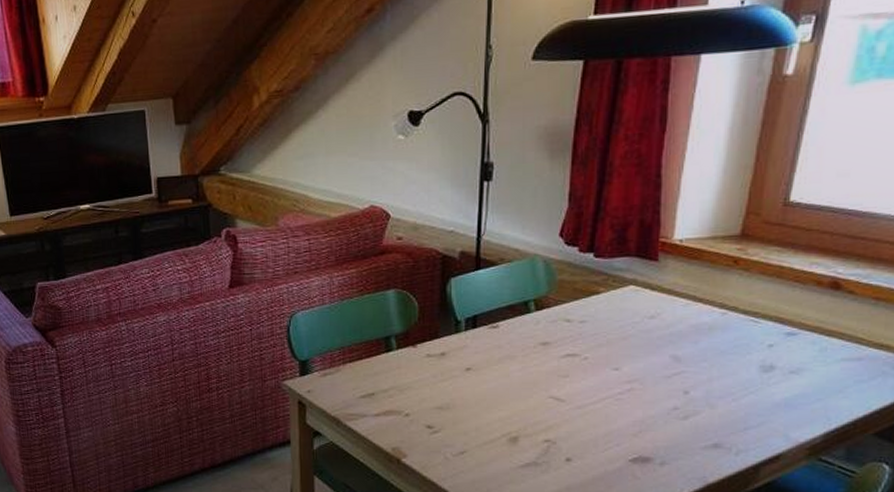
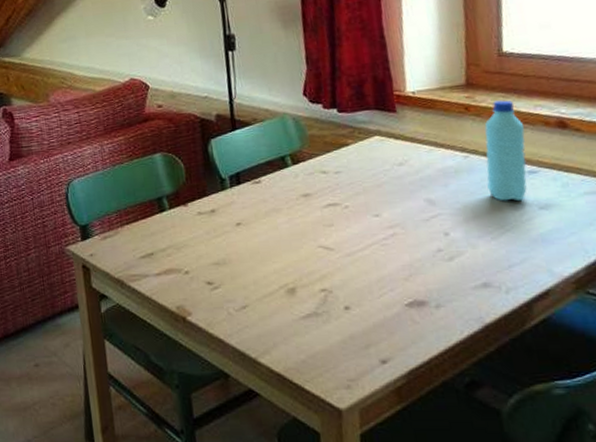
water bottle: none [740,255,795,364] -> present [484,100,527,202]

